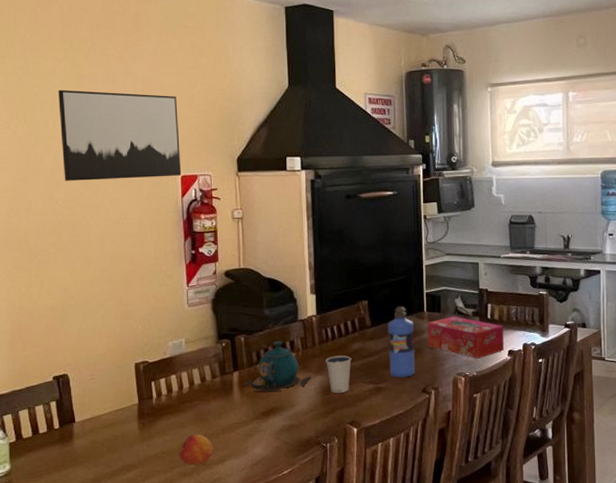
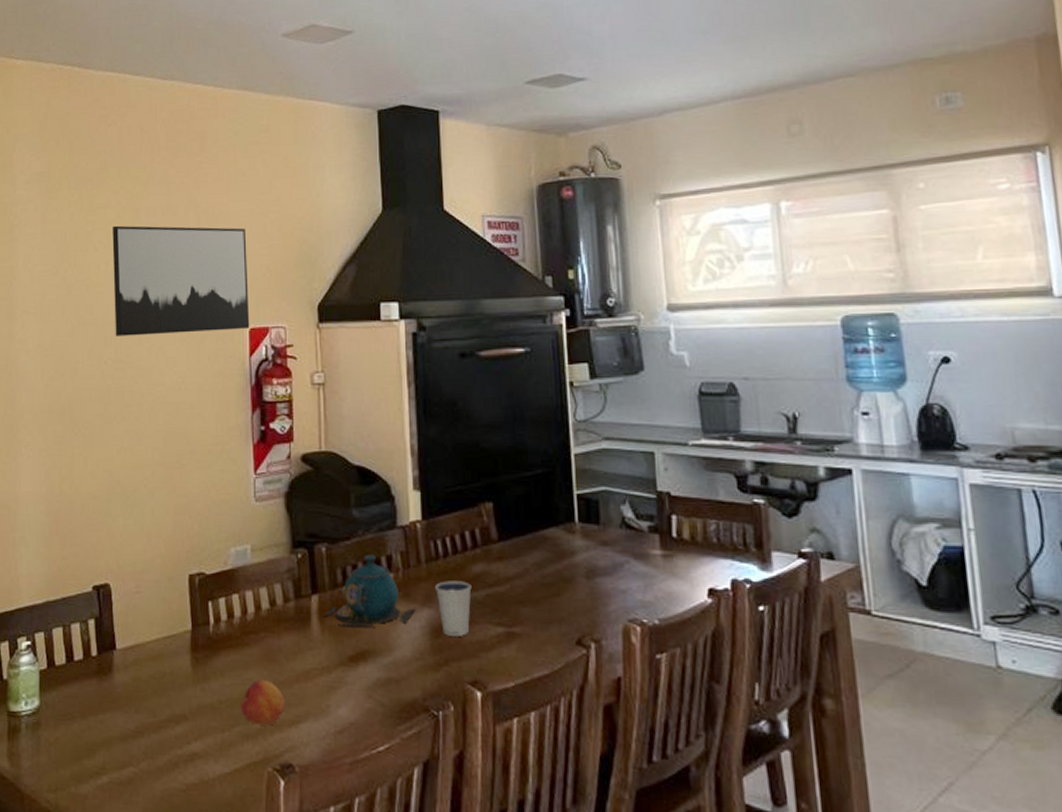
water bottle: present [387,306,415,378] -> none [521,512,564,620]
tissue box: present [428,316,504,359] -> none [581,530,700,599]

